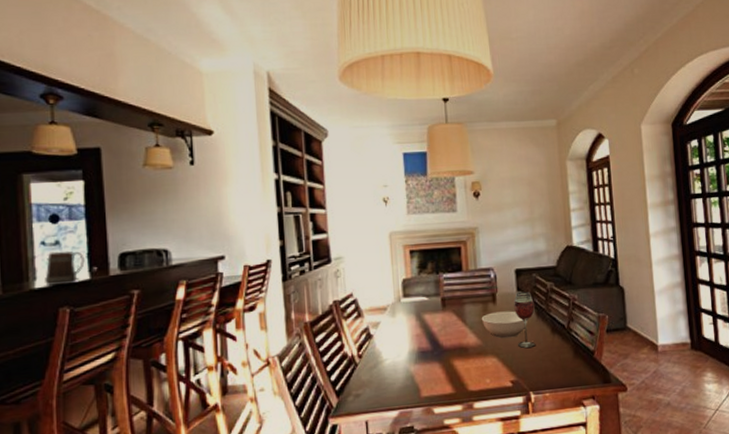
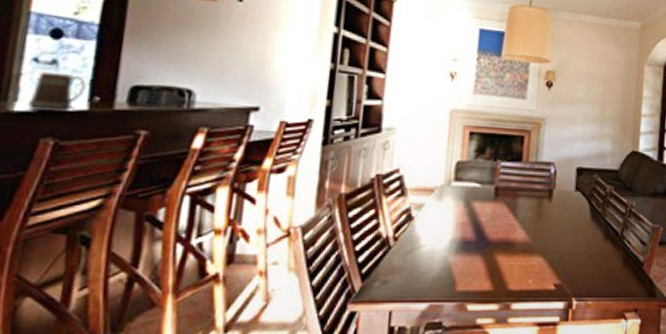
bowl: present [481,311,528,339] -> none [533,209,582,239]
wineglass: present [514,291,535,348] -> none [568,191,591,251]

